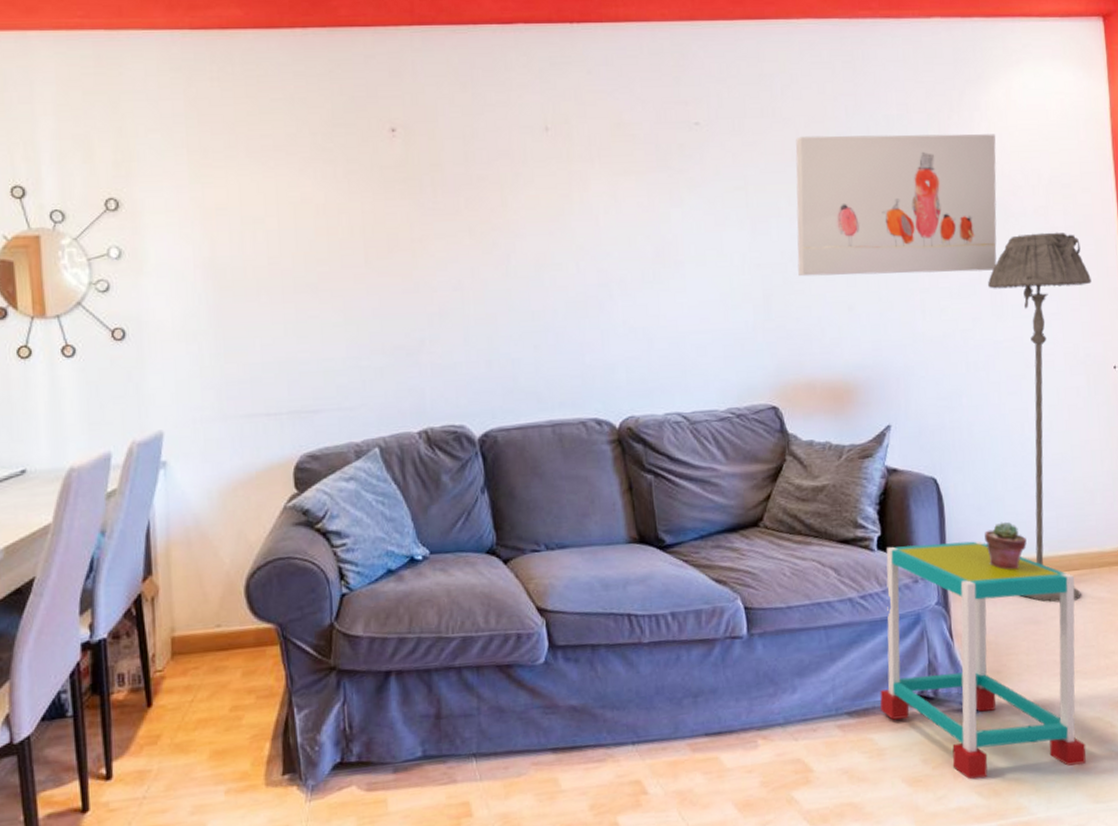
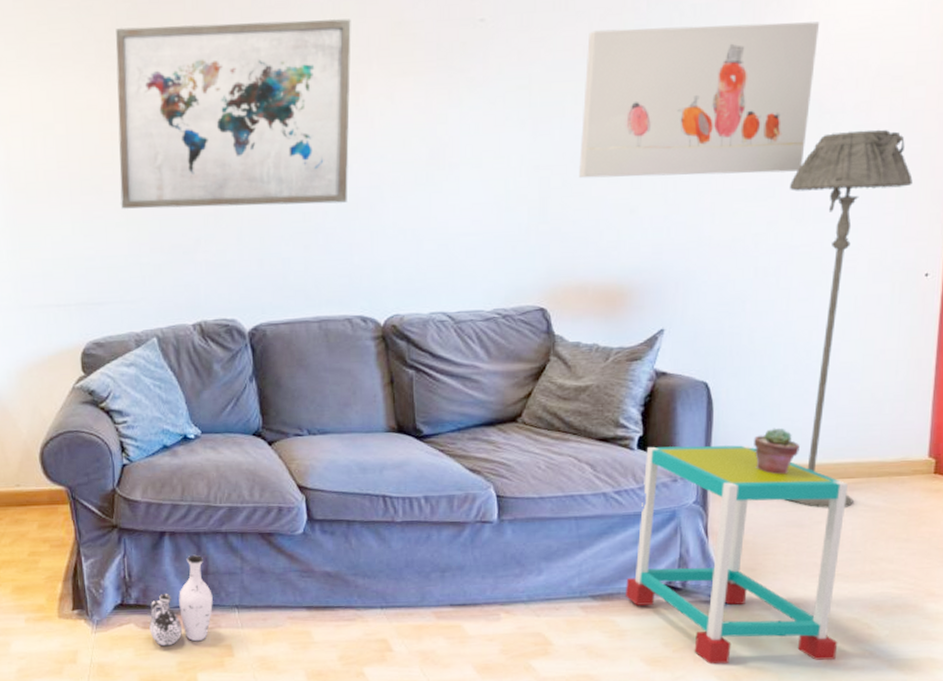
wall art: none [332,119,576,308] -> present [115,19,351,209]
vase: none [374,696,447,811] -> present [149,555,213,647]

